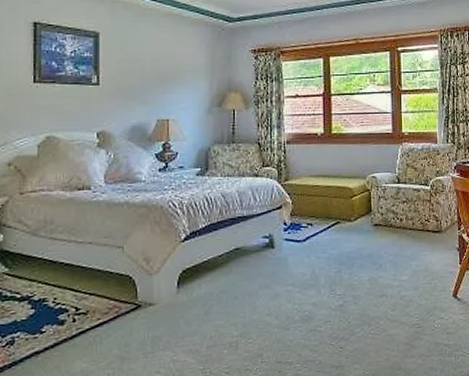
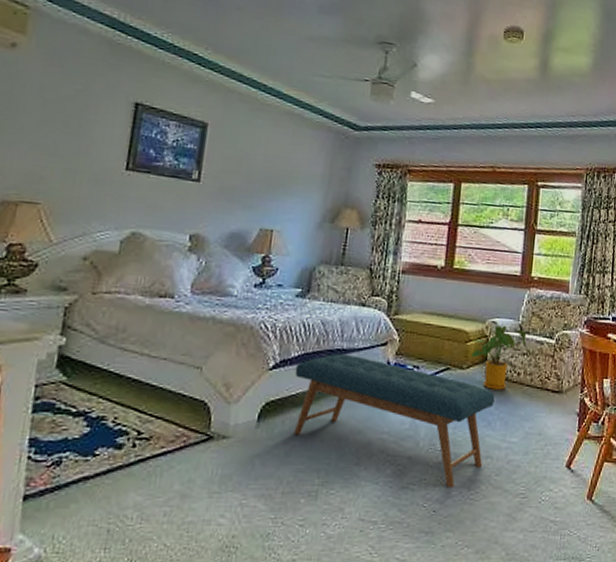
bench: none [204,220,383,326] -> present [294,353,495,487]
house plant: none [356,179,404,236] -> present [472,326,527,390]

